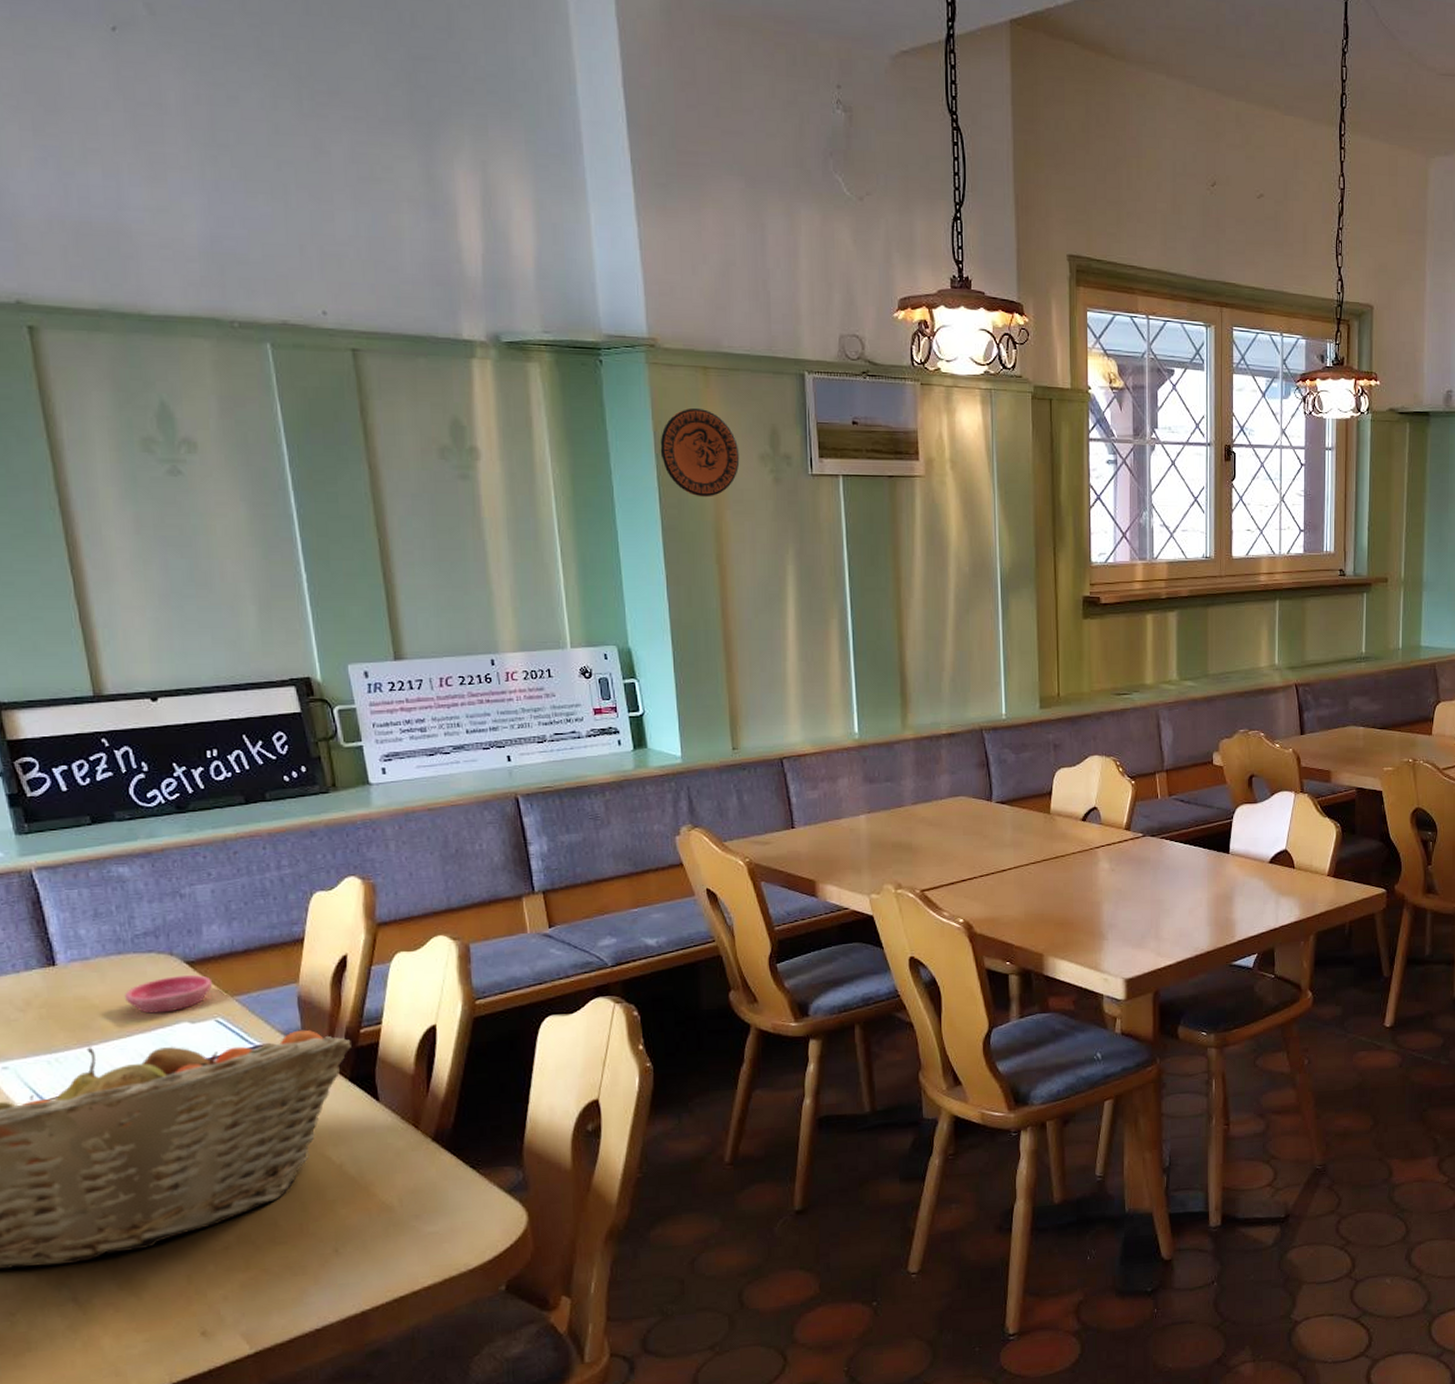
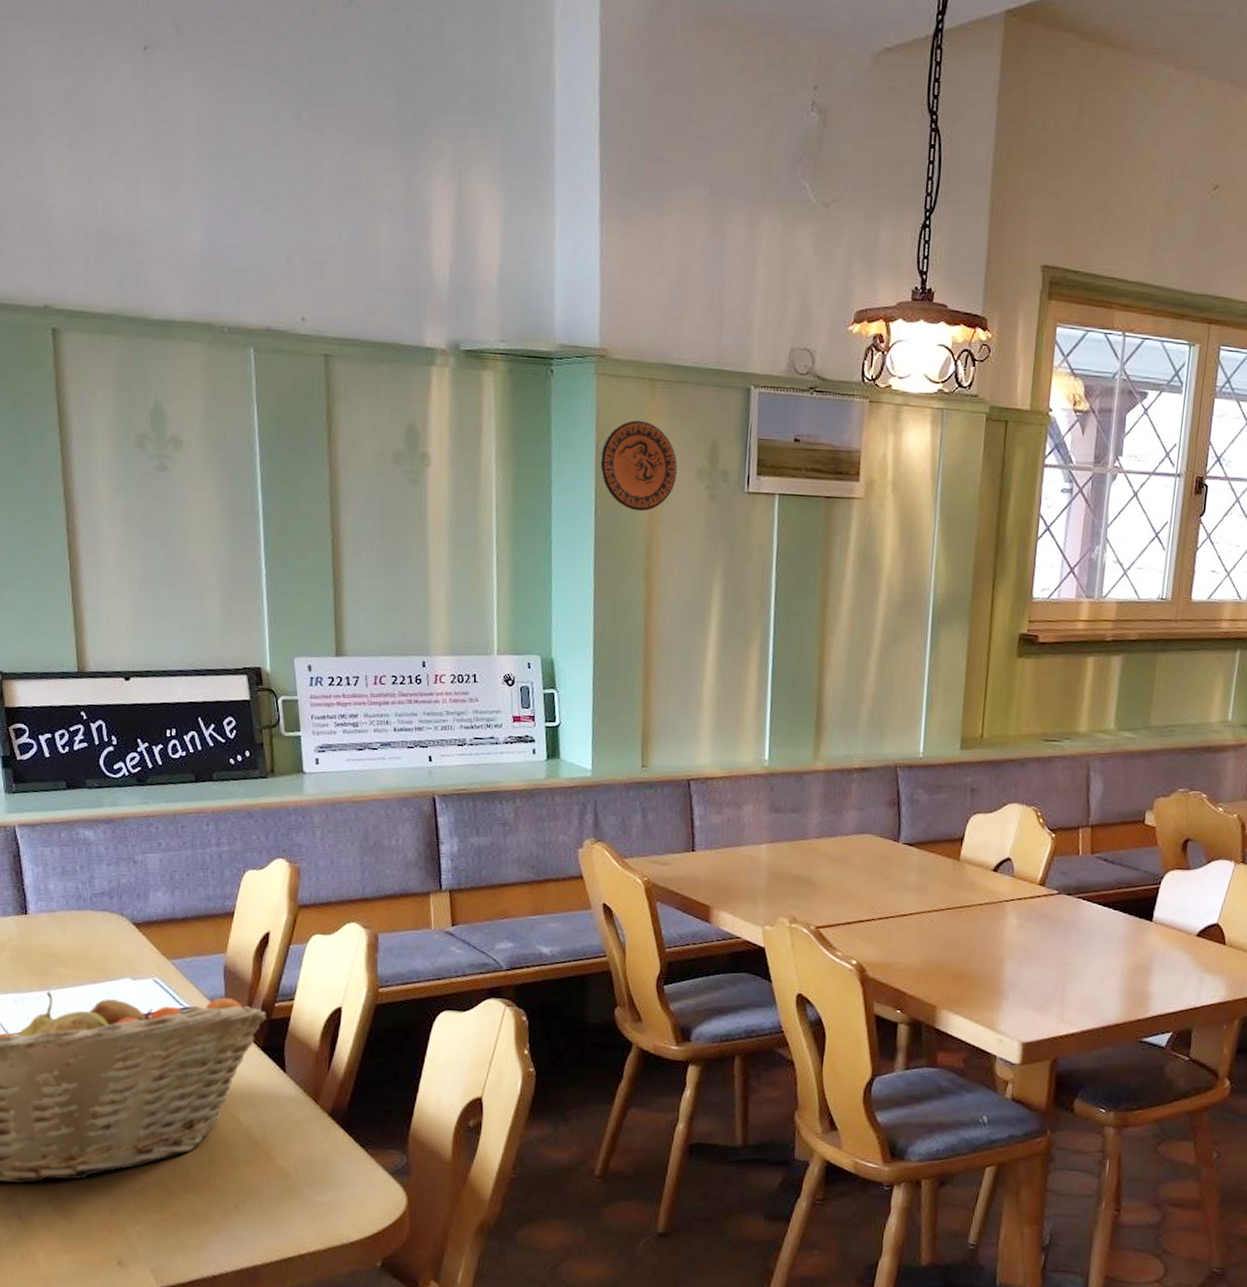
saucer: present [125,975,213,1014] -> none [81,935,154,968]

